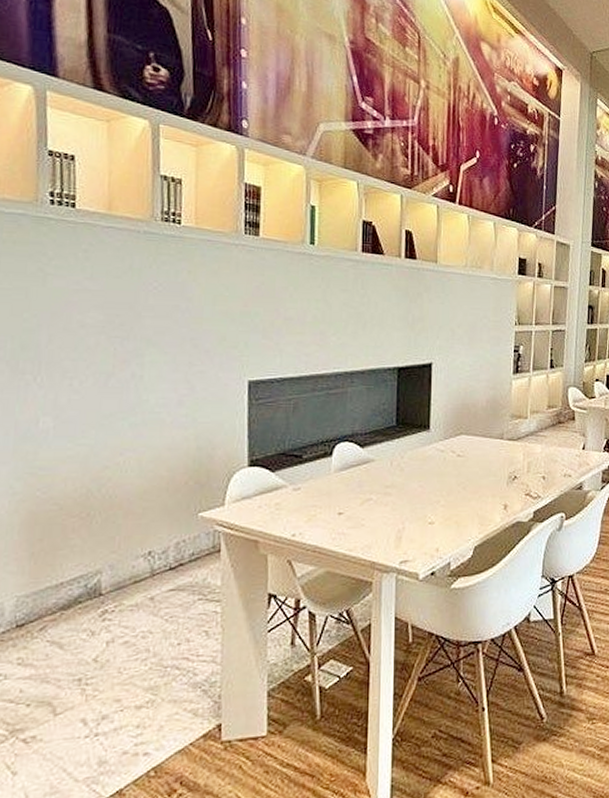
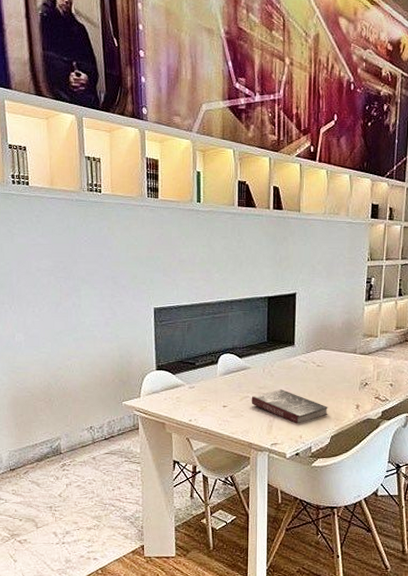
book: none [375,488,471,533] -> present [251,389,328,424]

